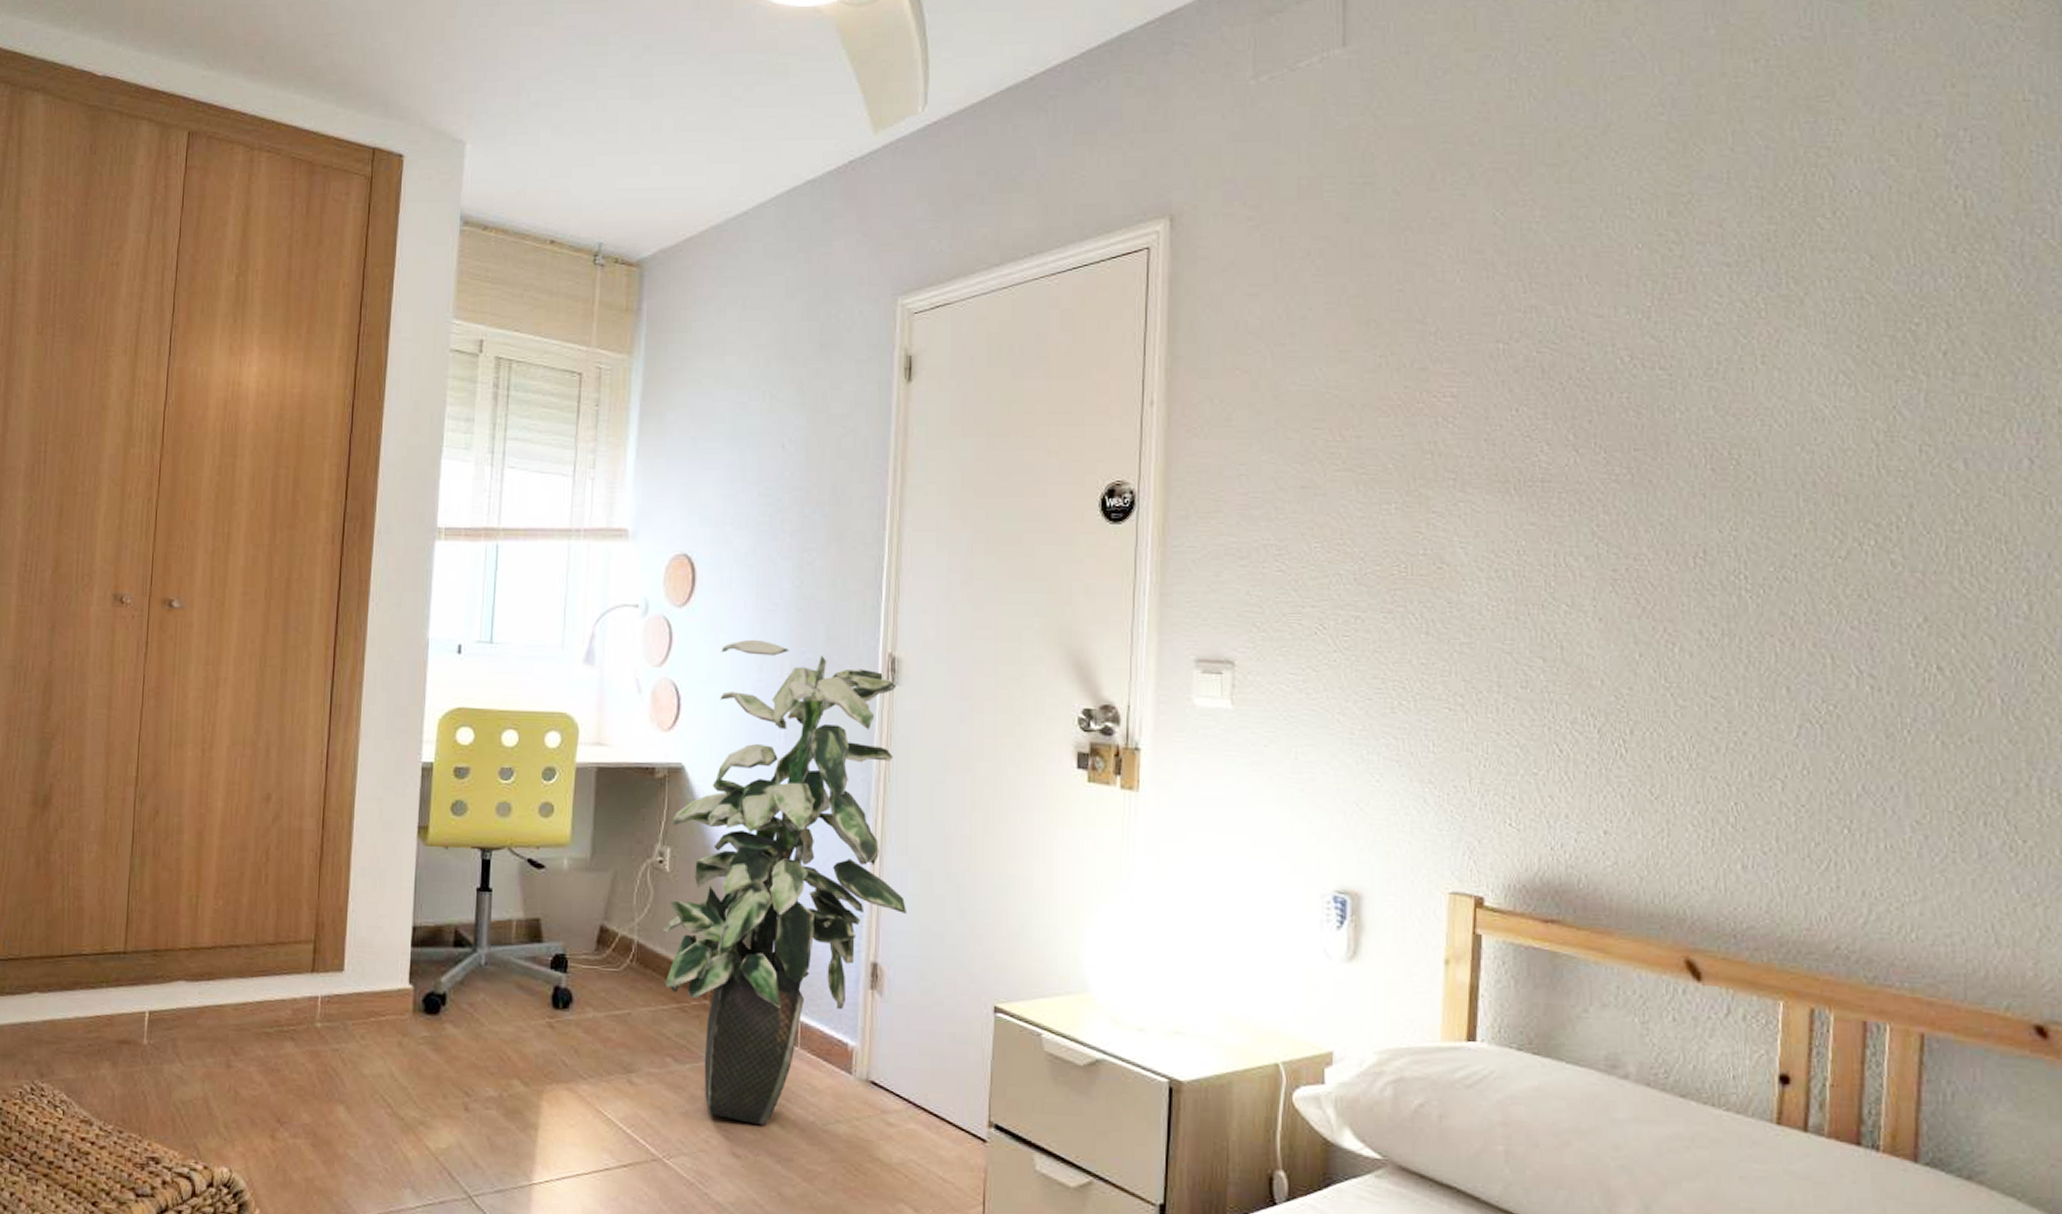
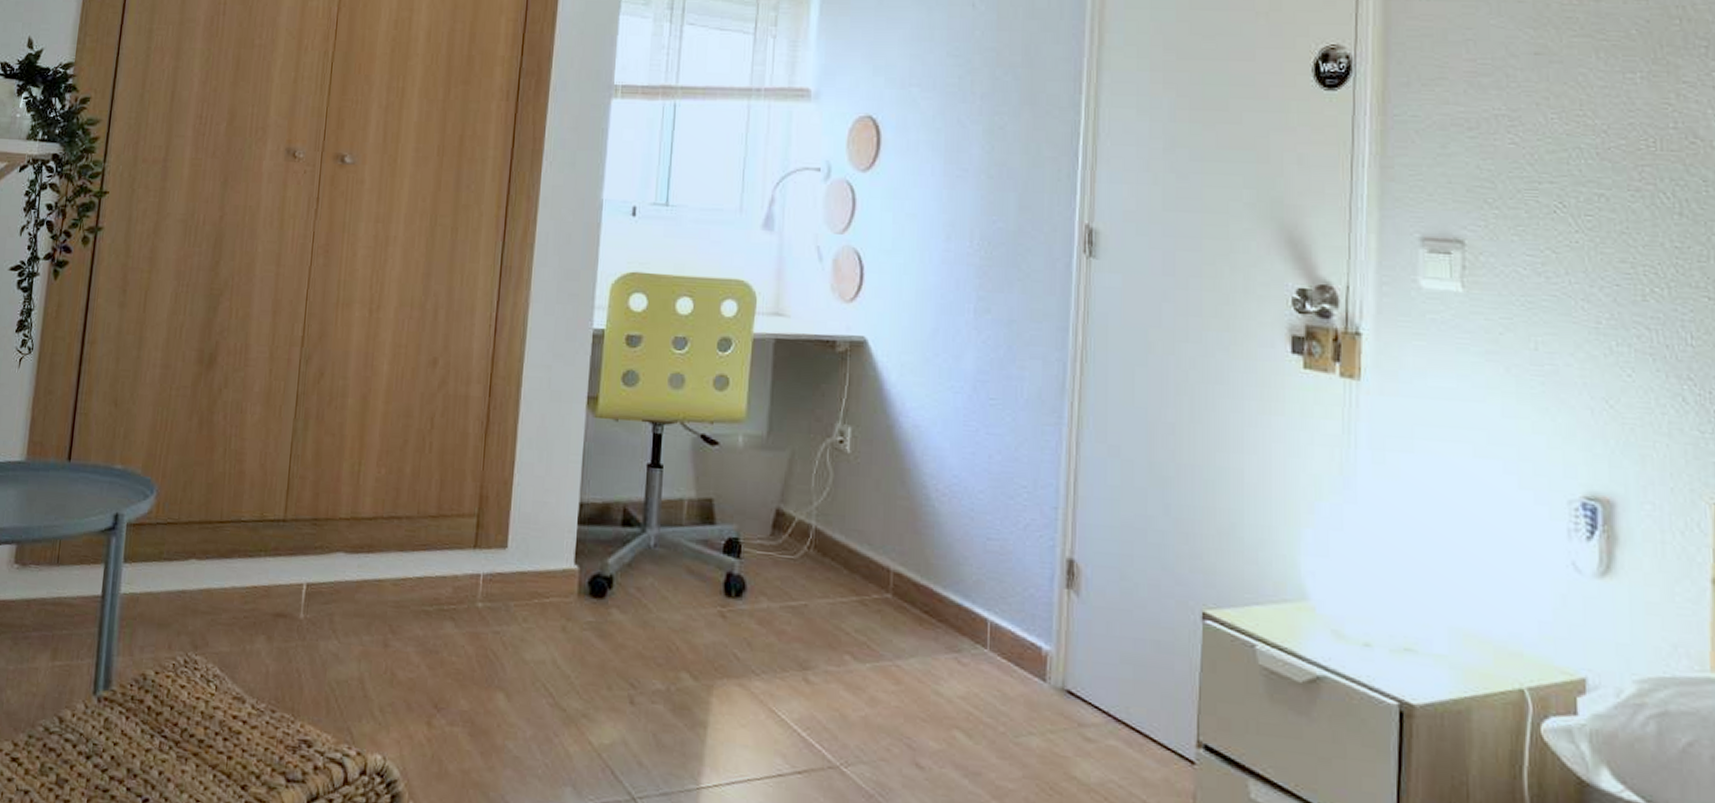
indoor plant: present [663,640,908,1126] -> none [842,207,1107,735]

